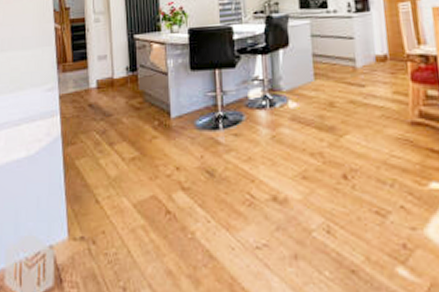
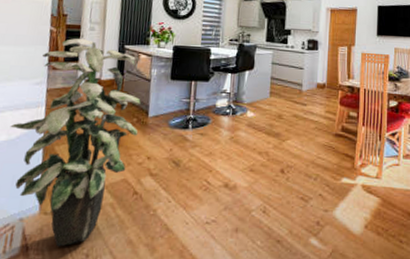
indoor plant: none [28,33,162,279] -> present [10,38,141,247]

